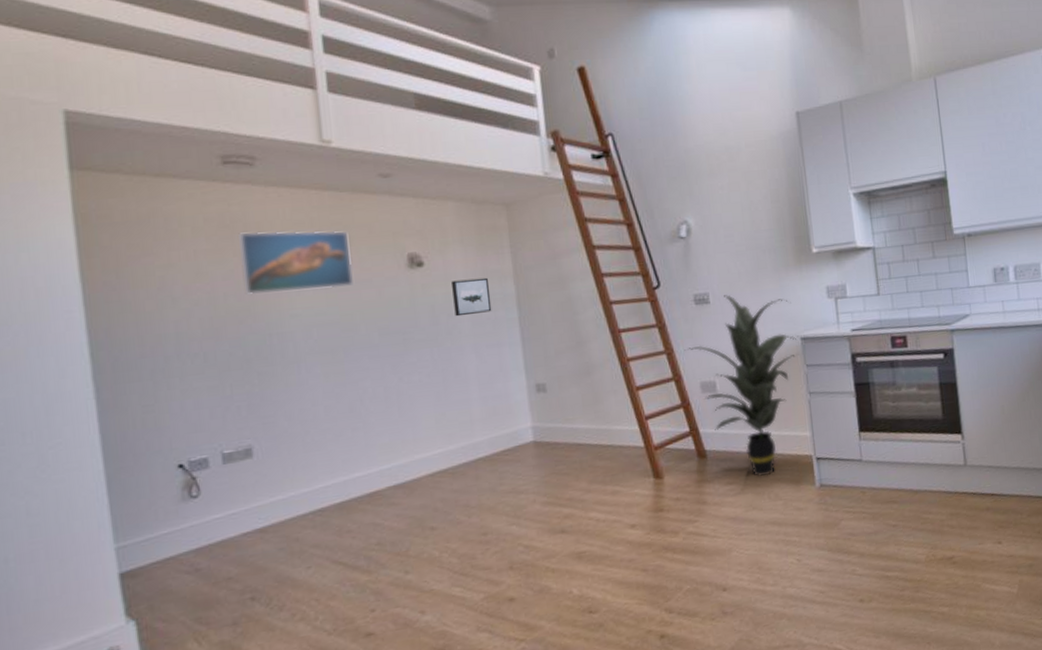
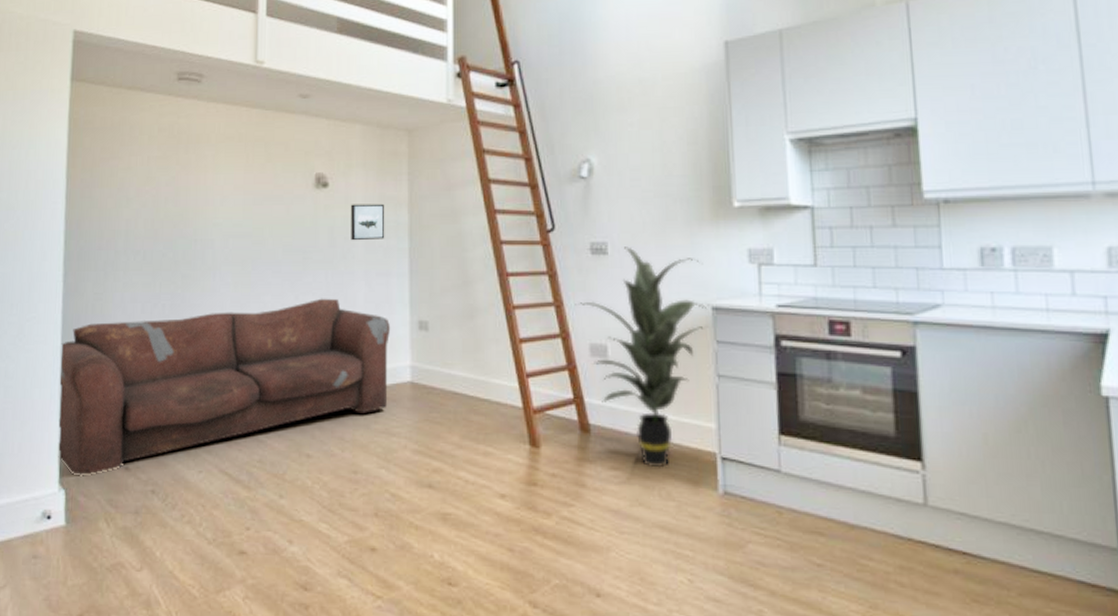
sofa: none [104,375,512,603] -> present [58,298,391,476]
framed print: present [238,230,353,295] -> none [180,143,269,202]

